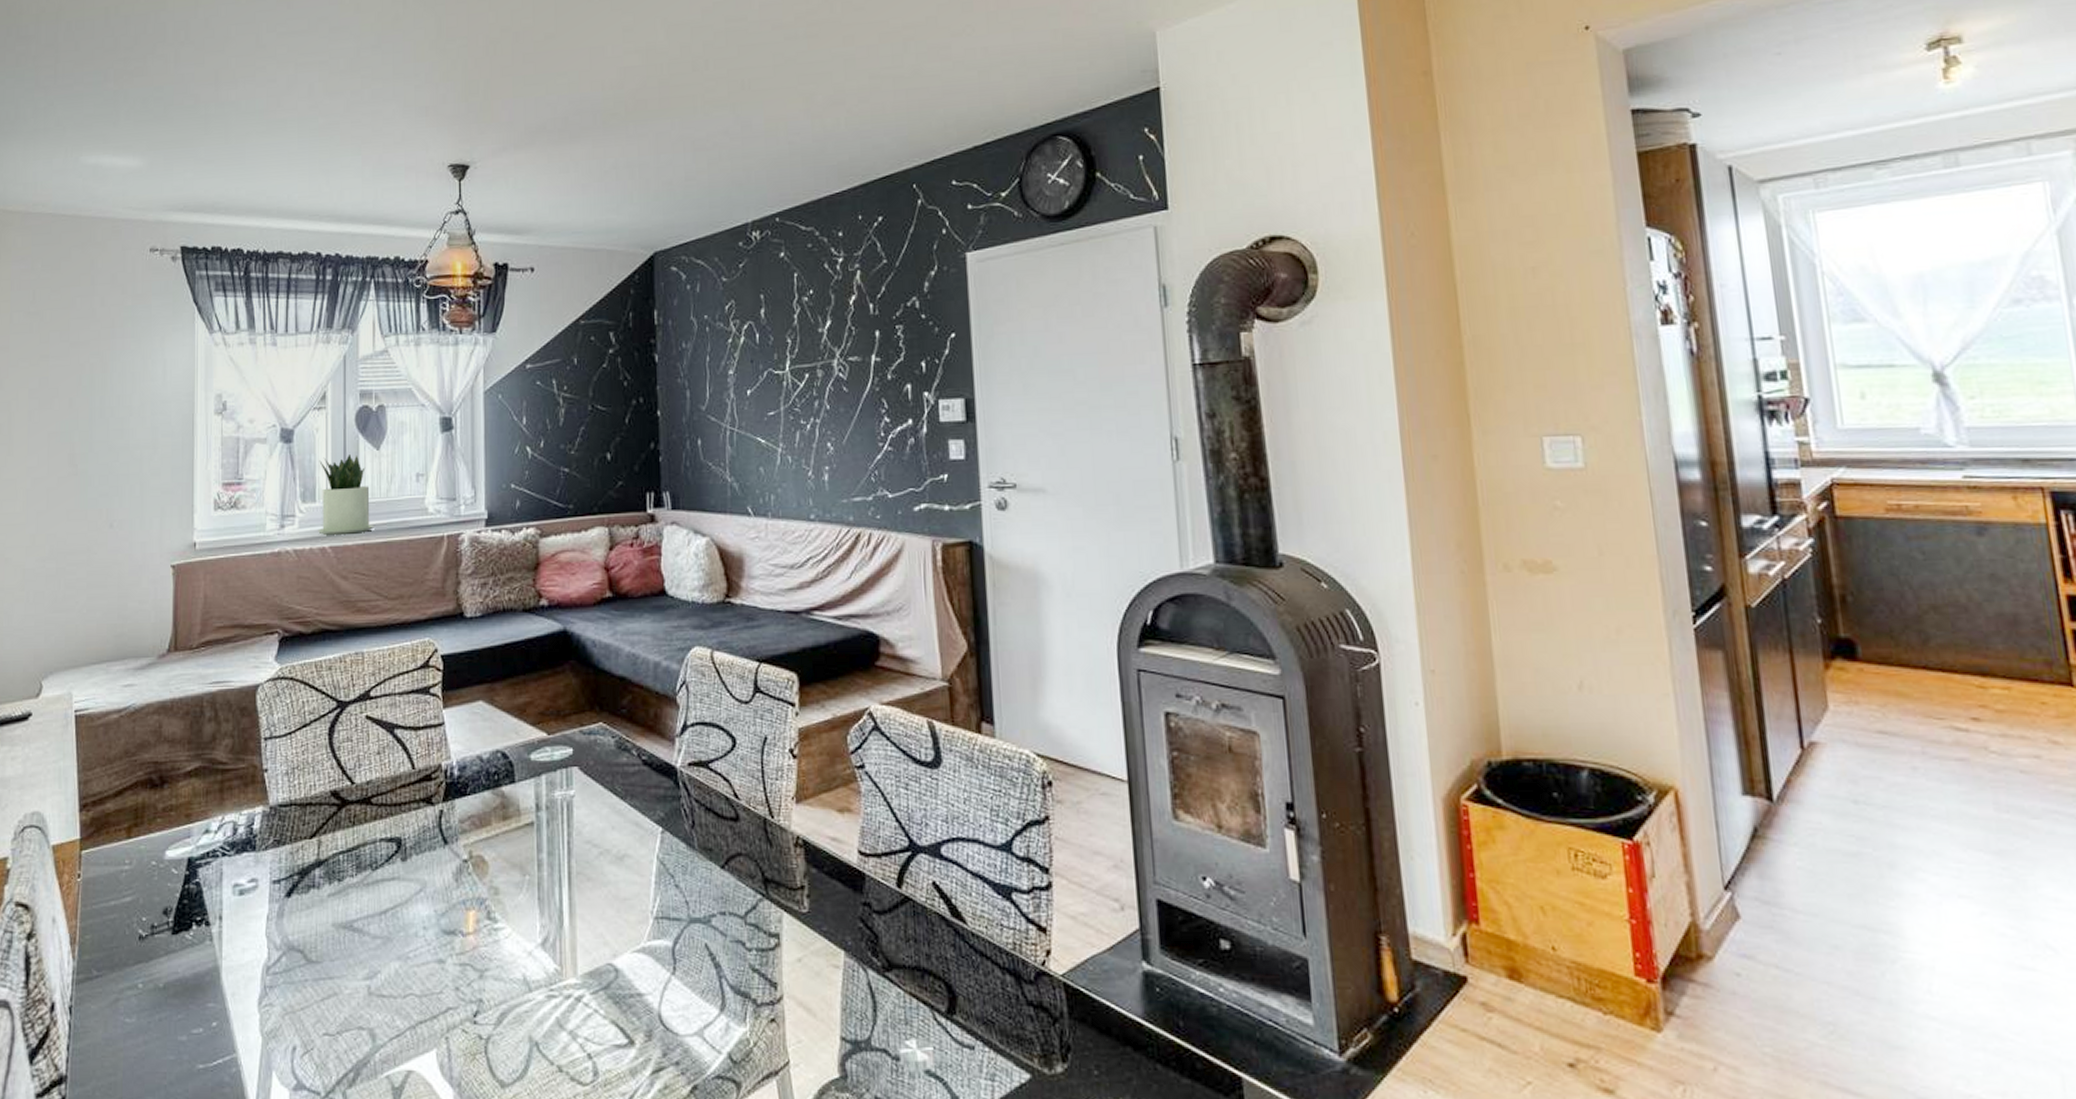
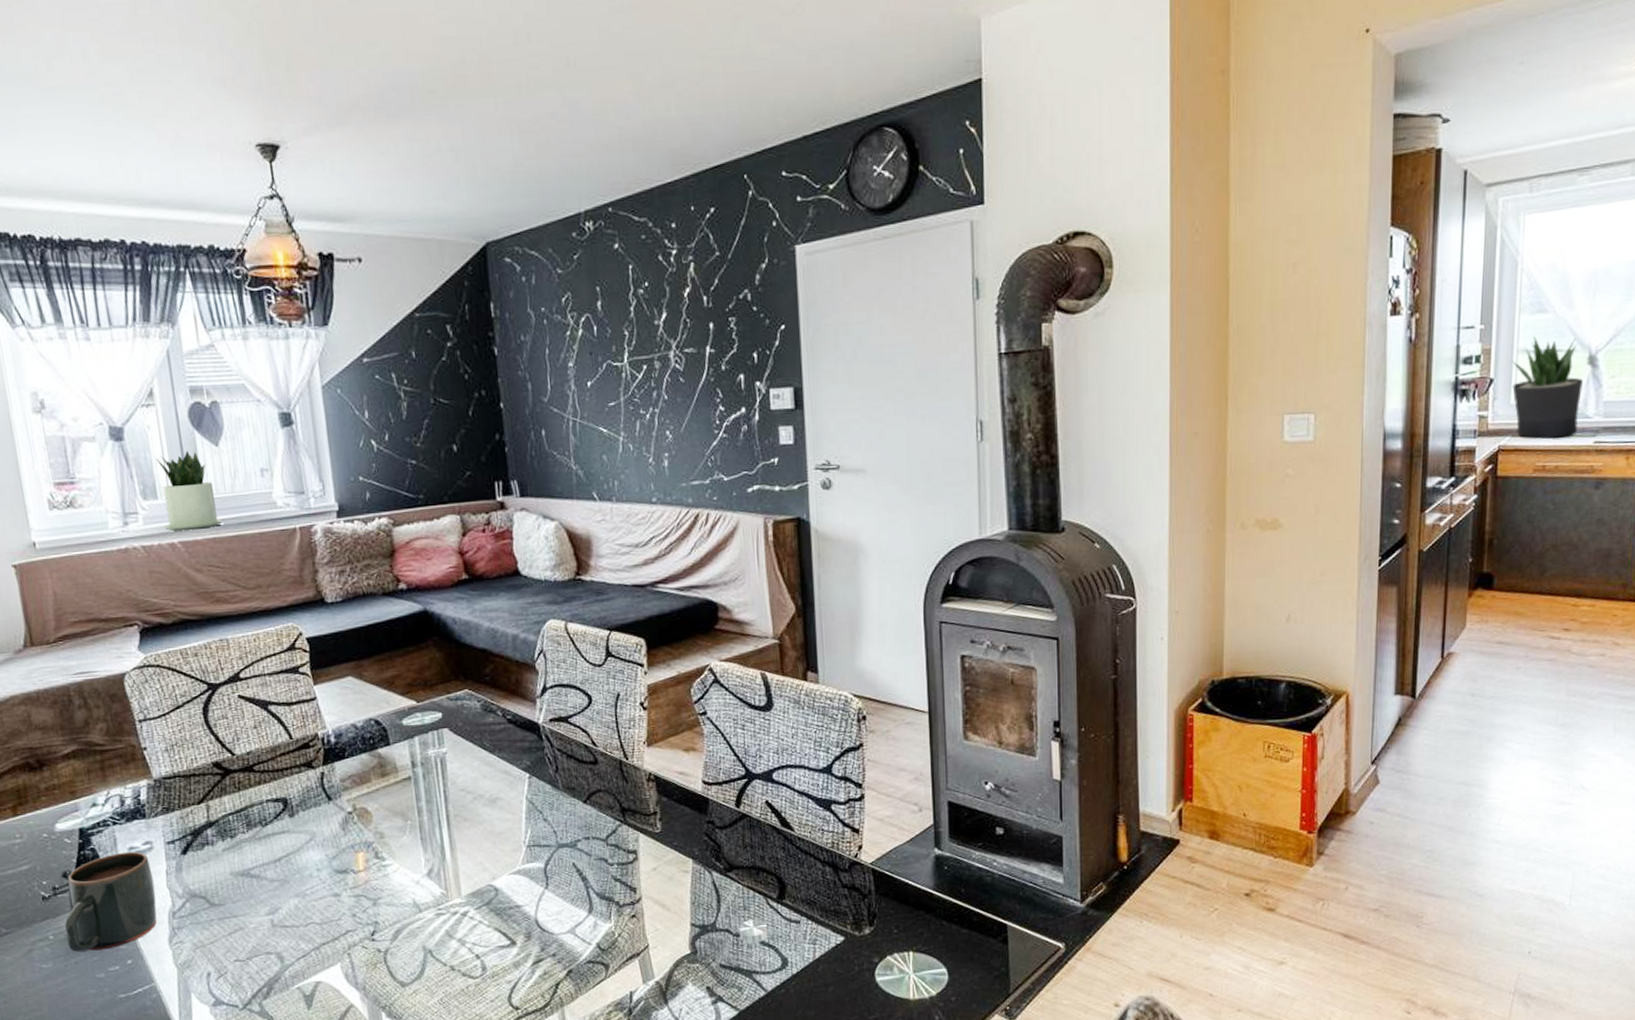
mug: none [156,889,253,1008] -> present [65,851,158,953]
planter: none [1830,349,1936,472] -> present [1512,336,1583,439]

